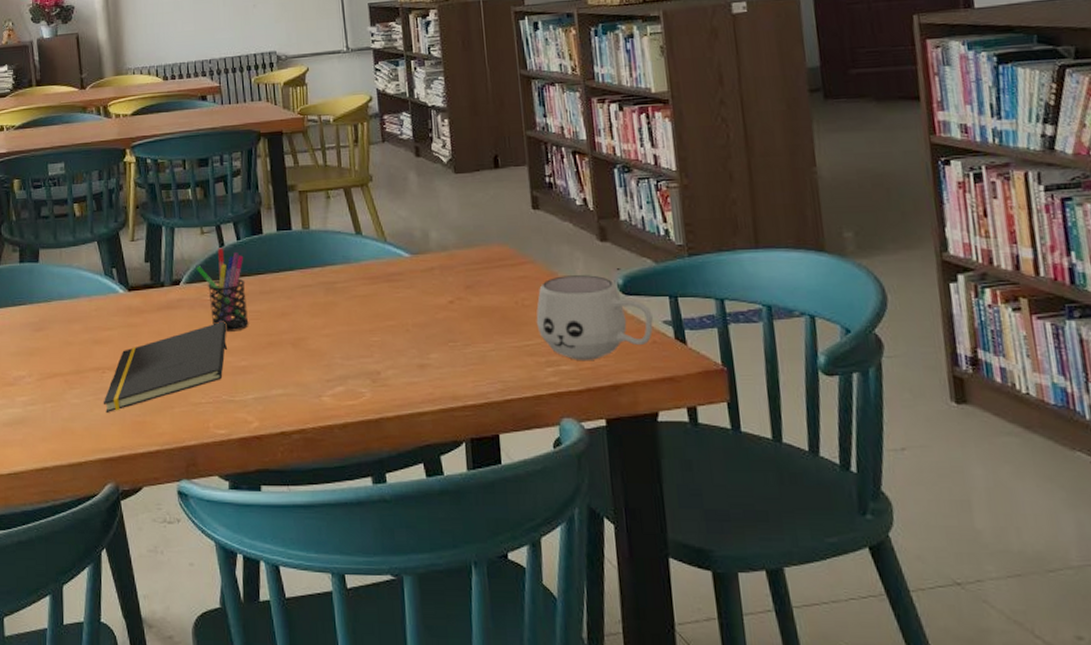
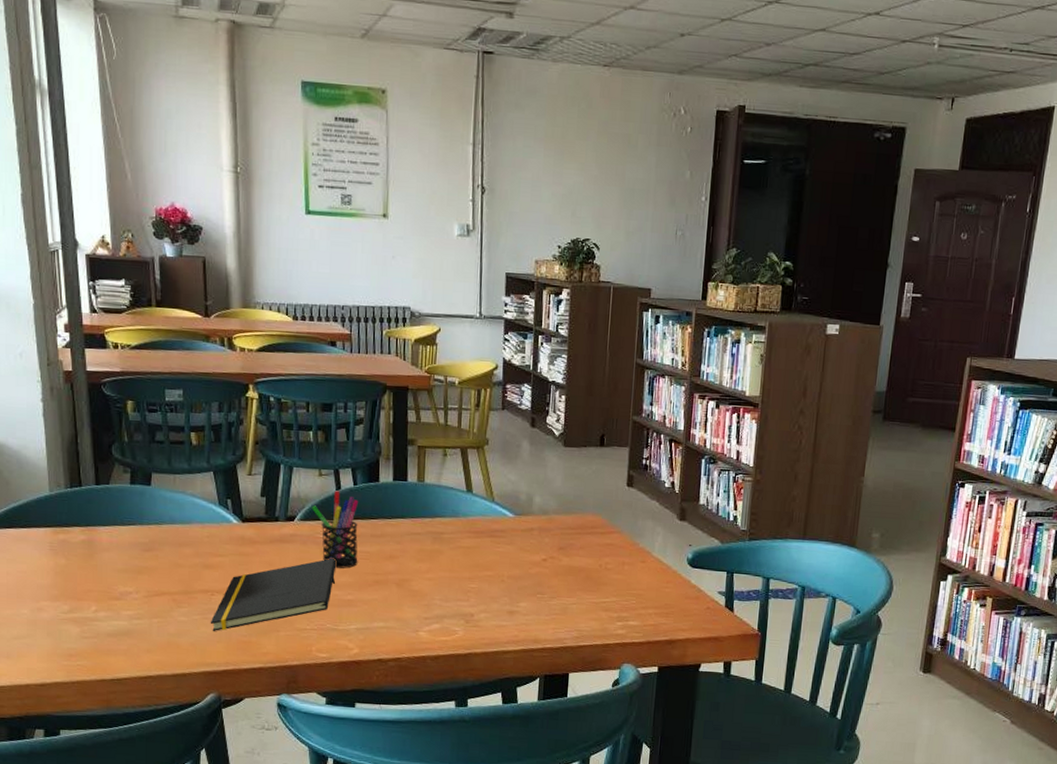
mug: present [536,275,653,360] -> none [614,546,711,619]

